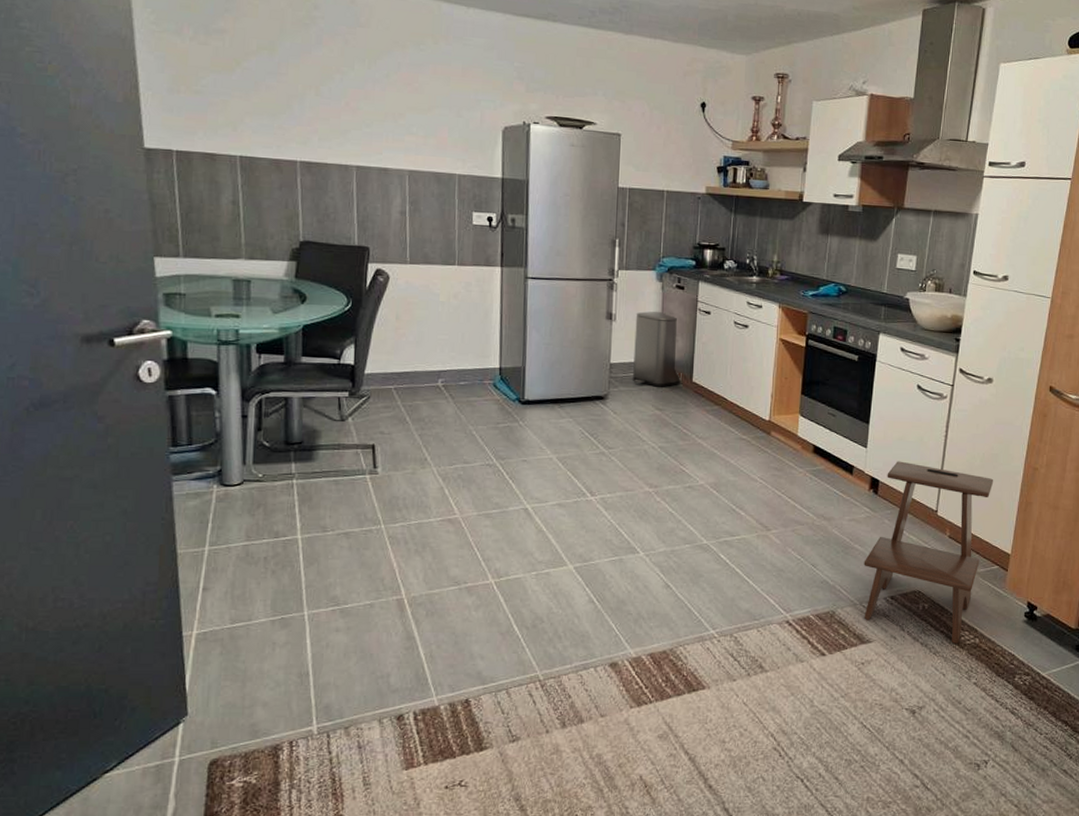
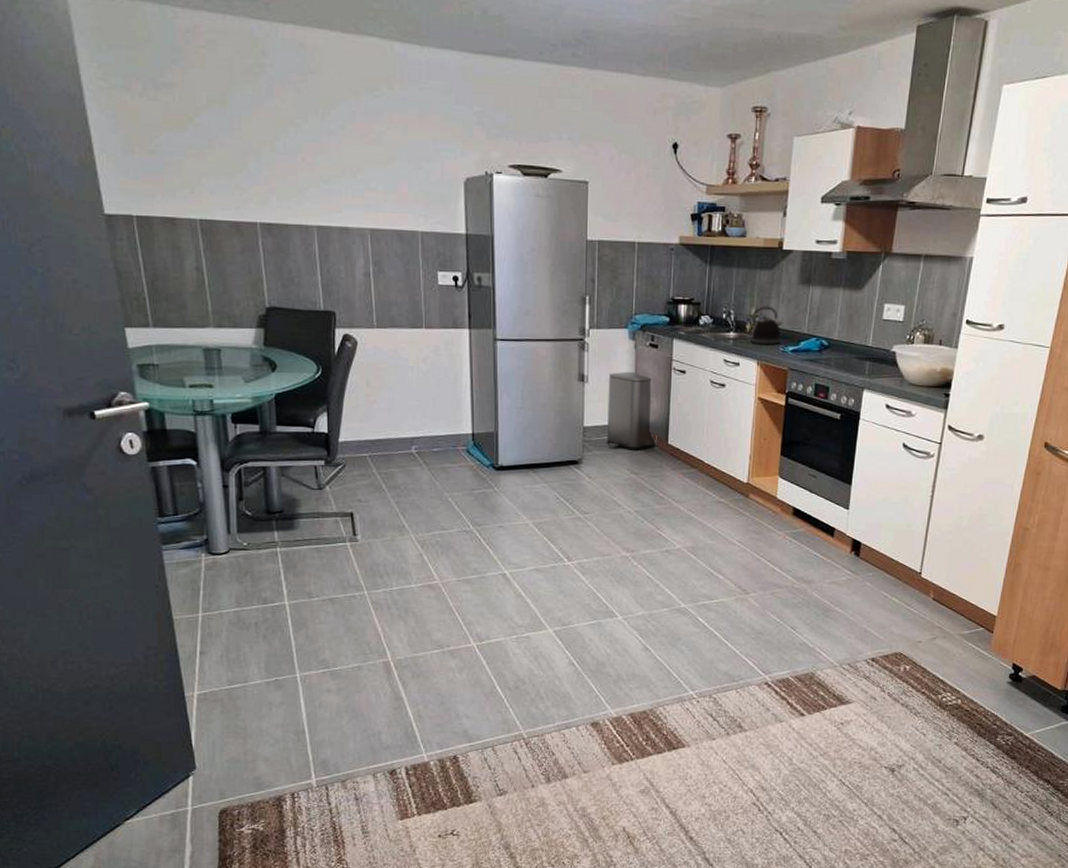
kettle: none [770,253,803,290] -> present [748,306,783,345]
step stool: present [863,461,994,644] -> none [844,522,982,705]

